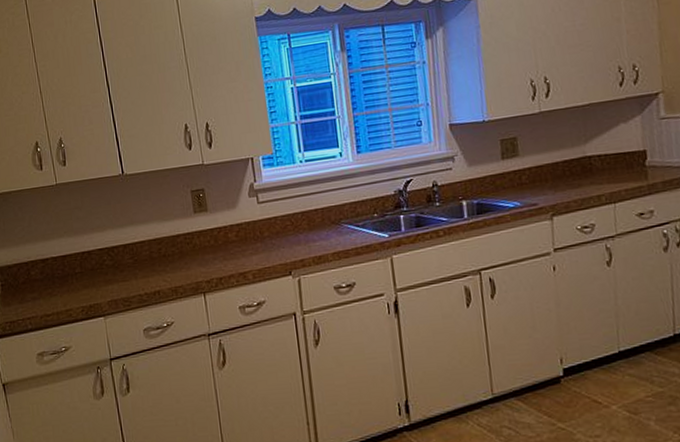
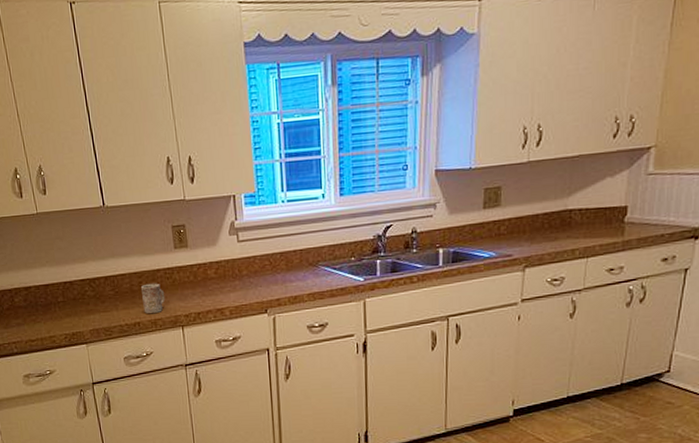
mug: none [161,249,186,282] -> present [141,283,165,314]

